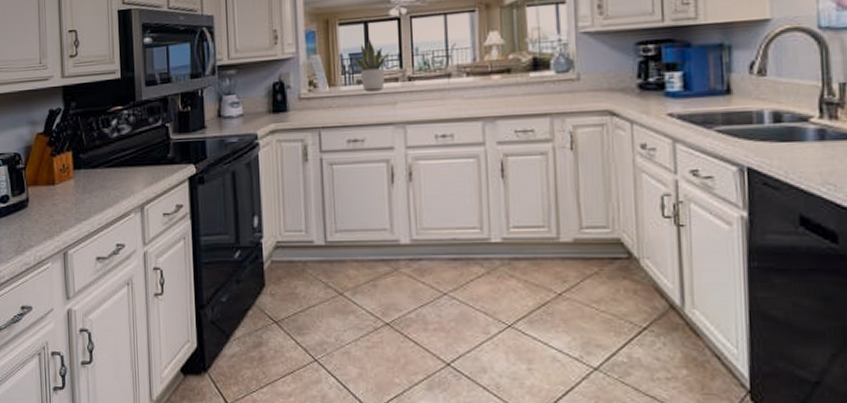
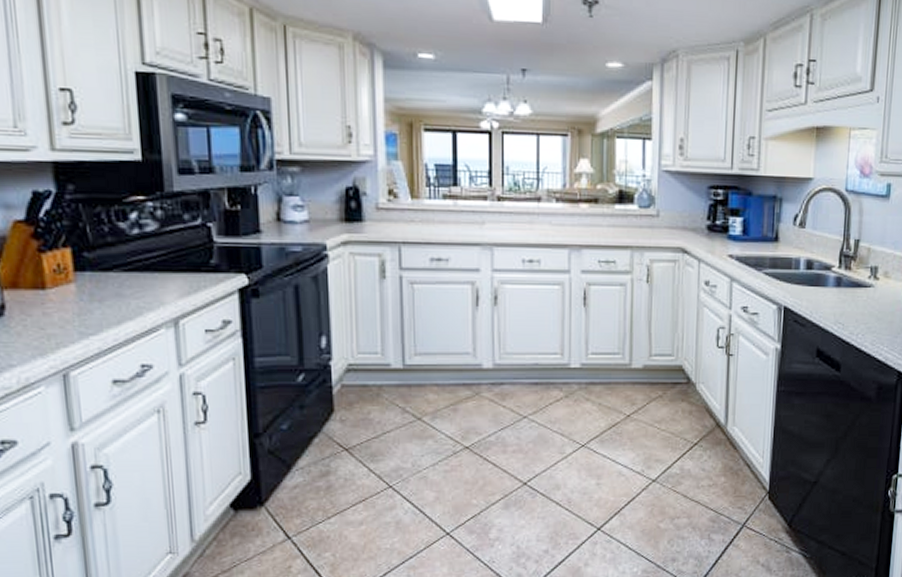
potted plant: present [353,38,390,92] -> none [439,150,479,209]

